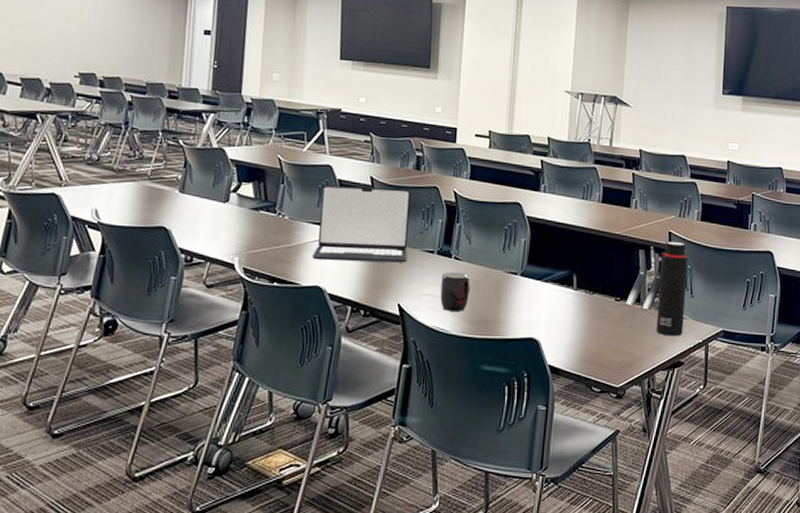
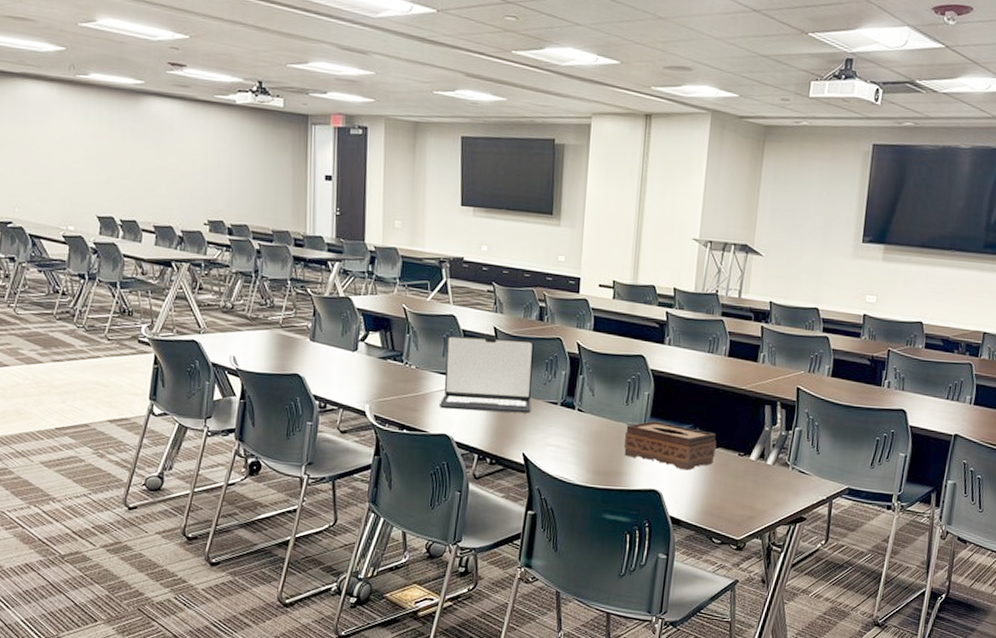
mug: present [440,272,471,311] -> none [563,423,594,462]
tissue box: none [501,268,593,317] -> present [623,421,716,471]
water bottle: present [655,242,688,337] -> none [779,398,816,493]

